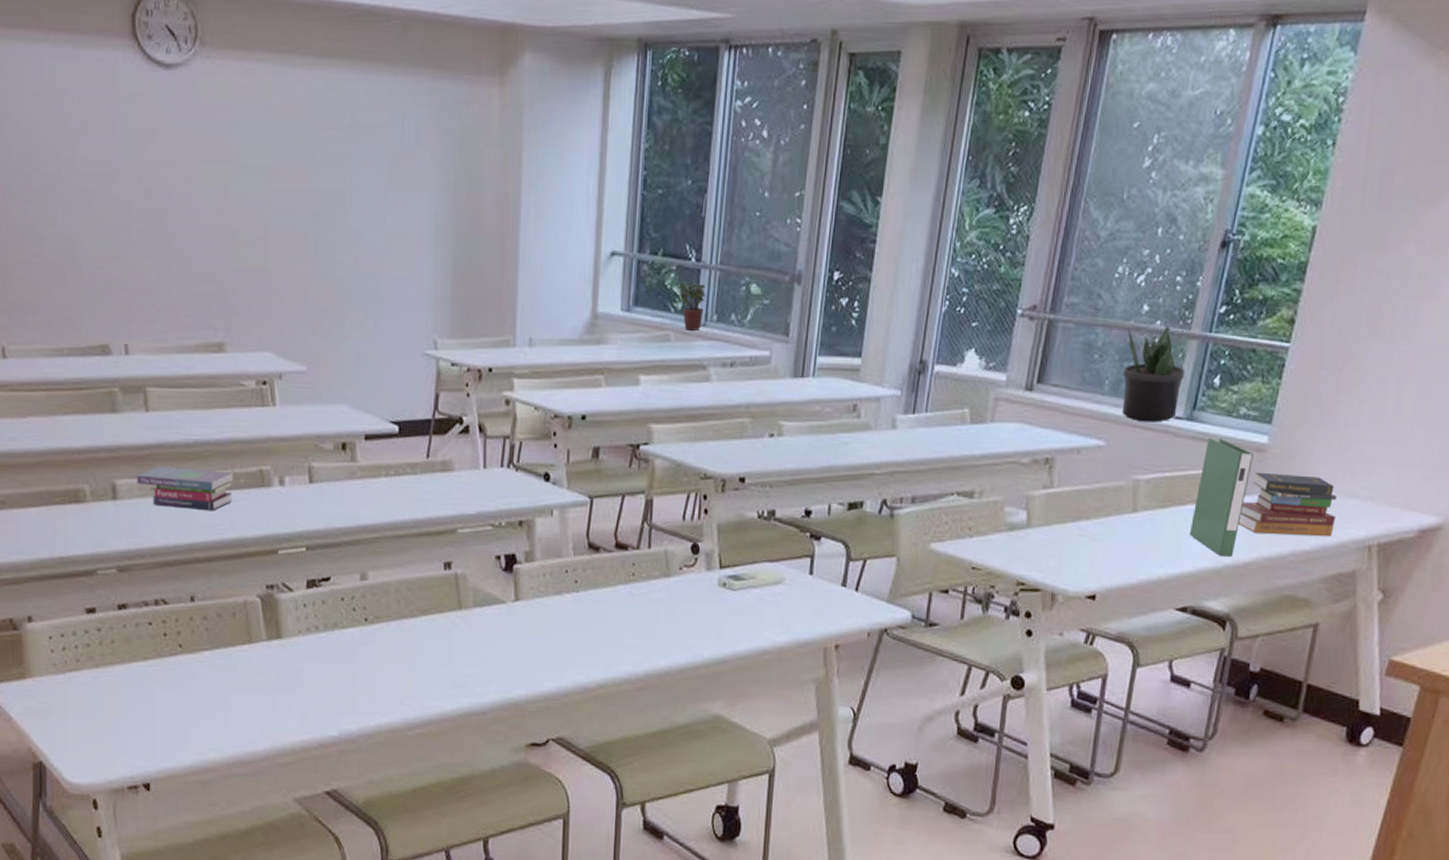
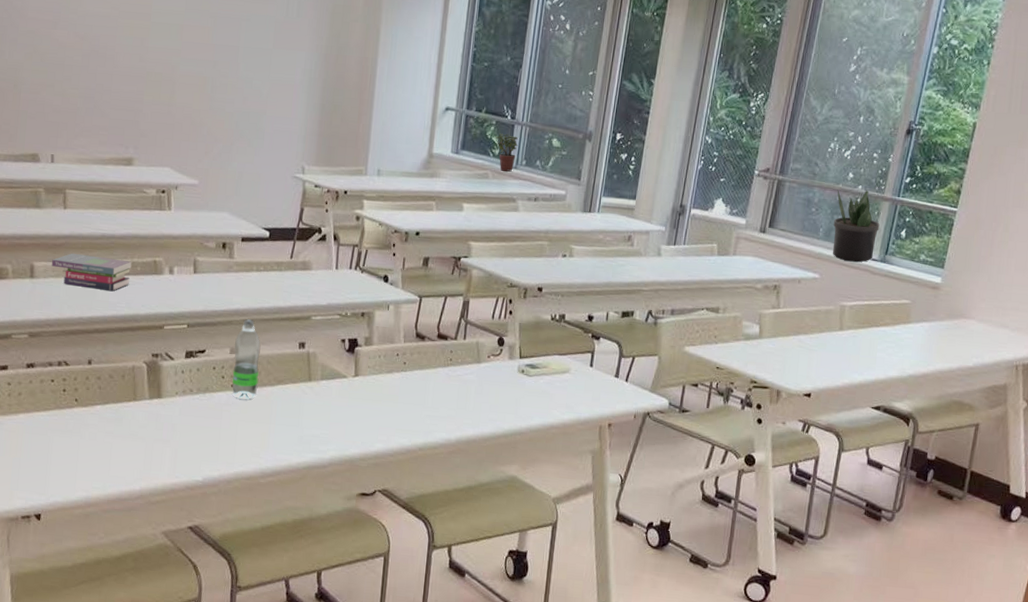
bottle: none [364,536,398,635] -> present [232,319,261,400]
binder: present [1189,437,1254,557] -> none [882,276,930,369]
books: present [1238,472,1337,537] -> none [919,304,993,358]

